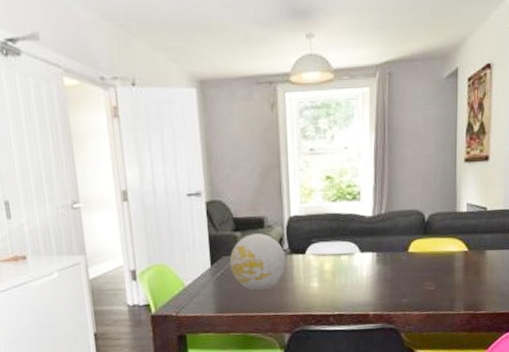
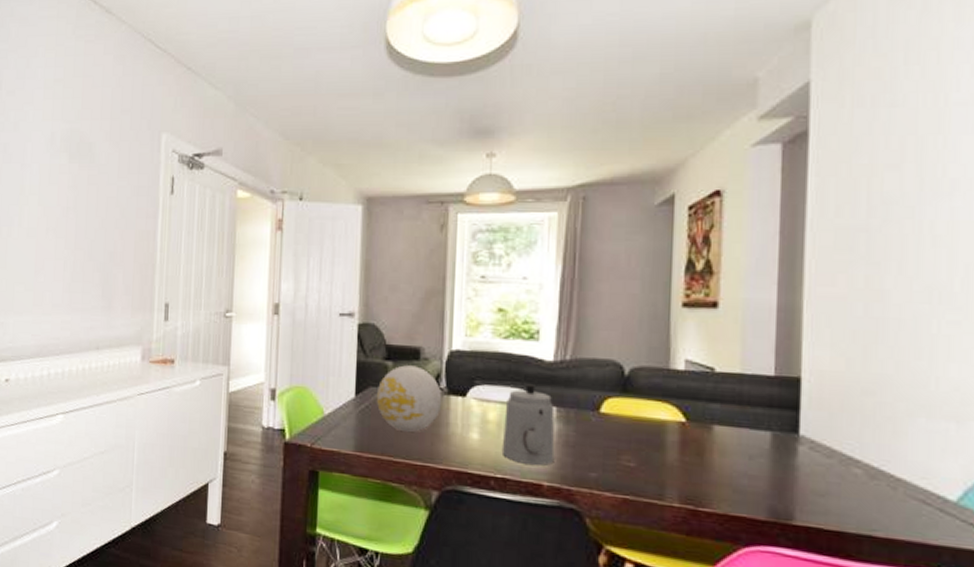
teapot: none [337,237,377,301] -> present [501,384,555,466]

